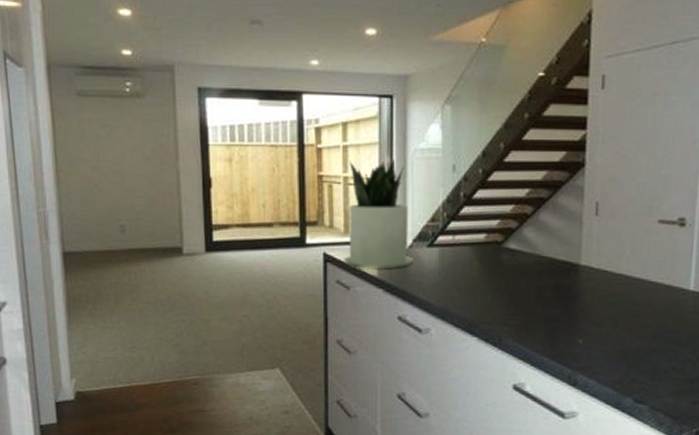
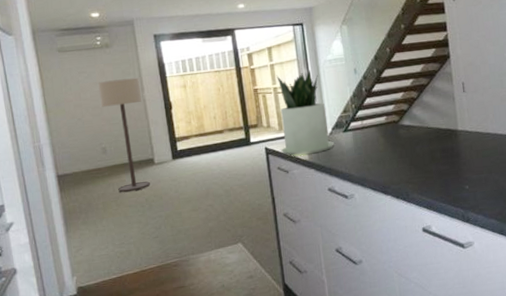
floor lamp: none [122,140,175,286] -> present [98,78,150,193]

